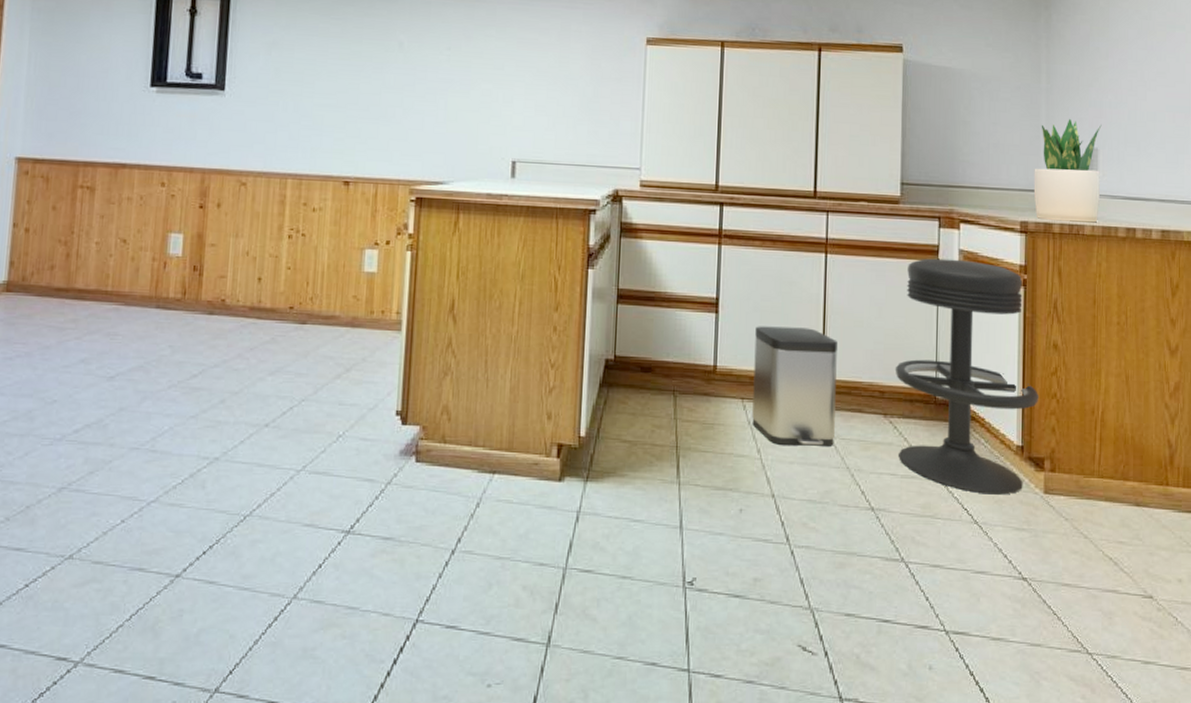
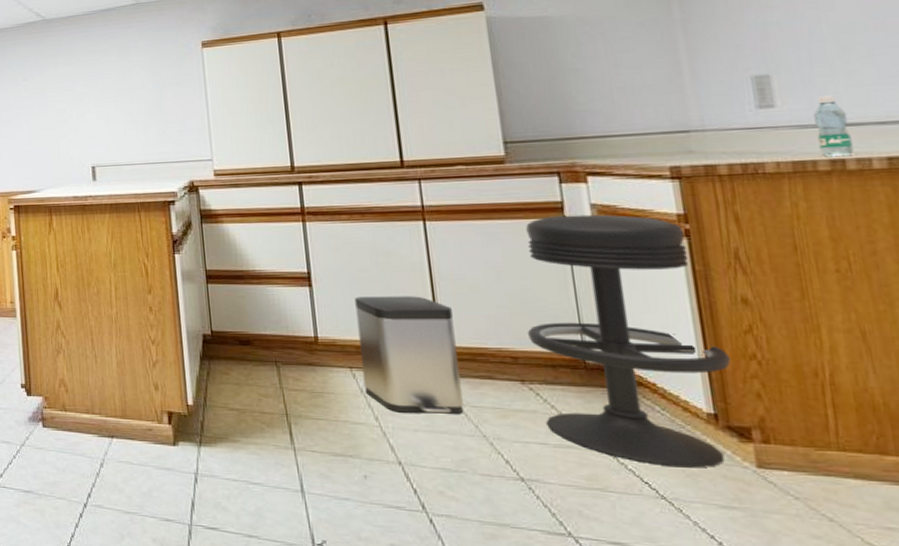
planter: present [1033,118,1102,223] -> none [679,46,784,163]
bottle: none [1121,172,1142,227] -> present [813,95,854,158]

